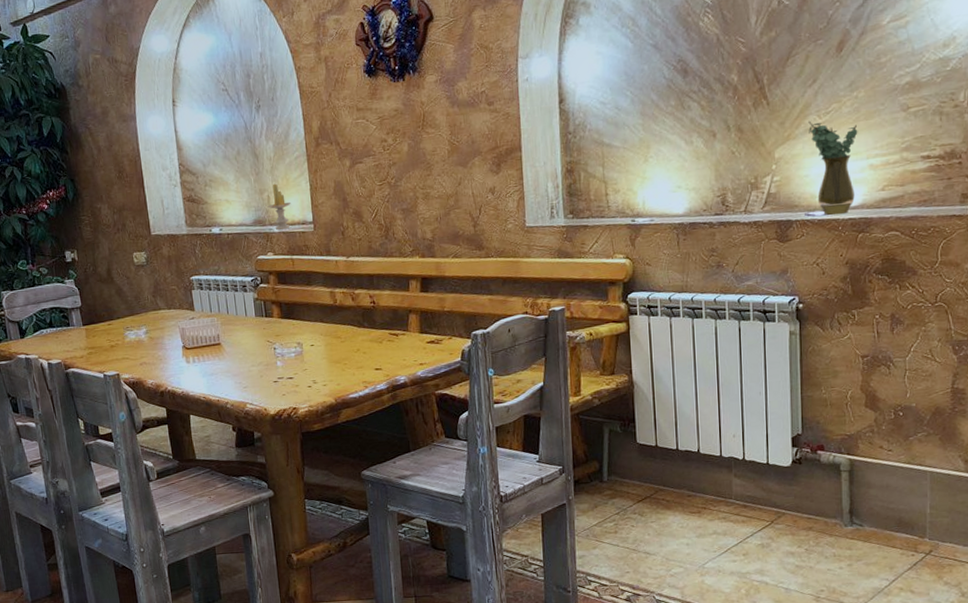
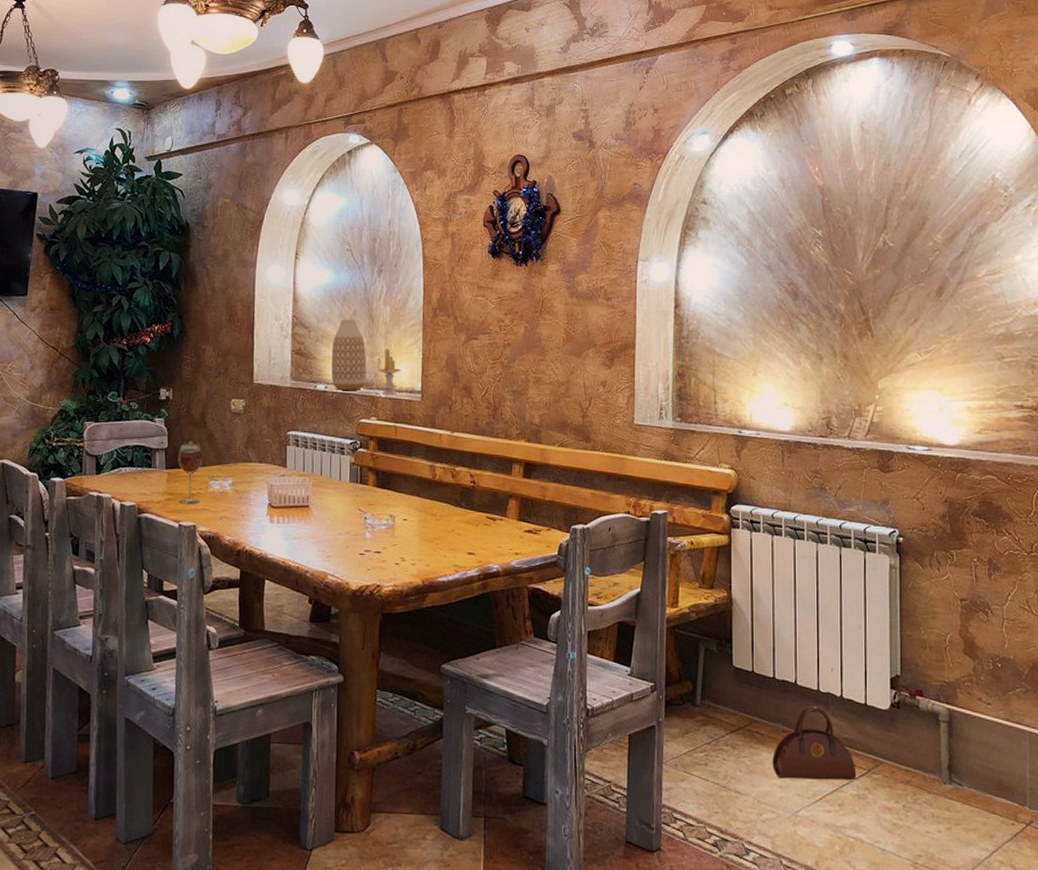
wineglass: none [92,296,119,356] -> present [178,441,203,505]
vase: none [221,159,258,232] -> present [331,319,367,391]
handbag: none [679,470,760,537] -> present [772,705,857,781]
vase: present [808,121,858,216] -> none [910,357,956,452]

